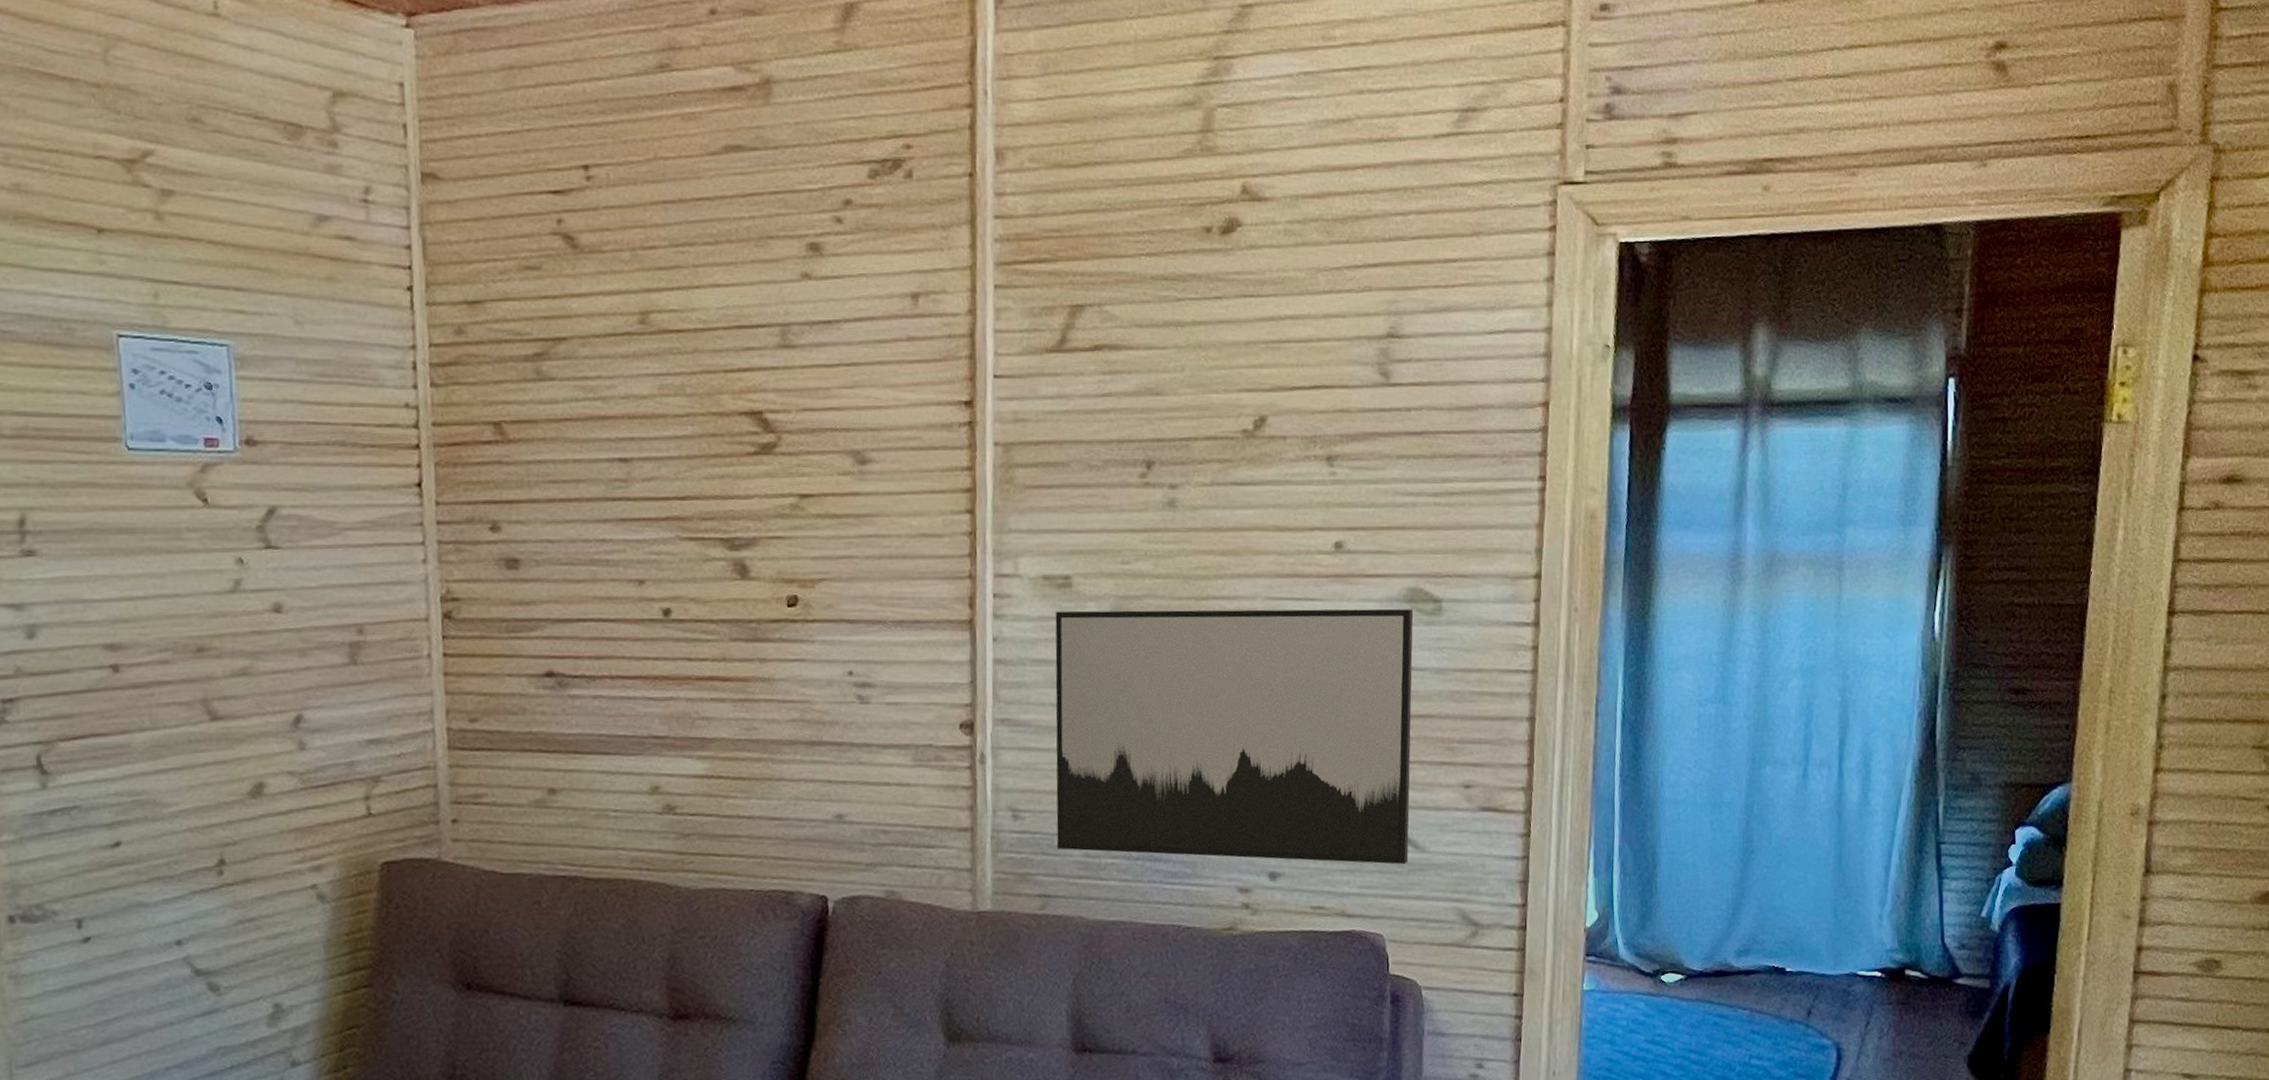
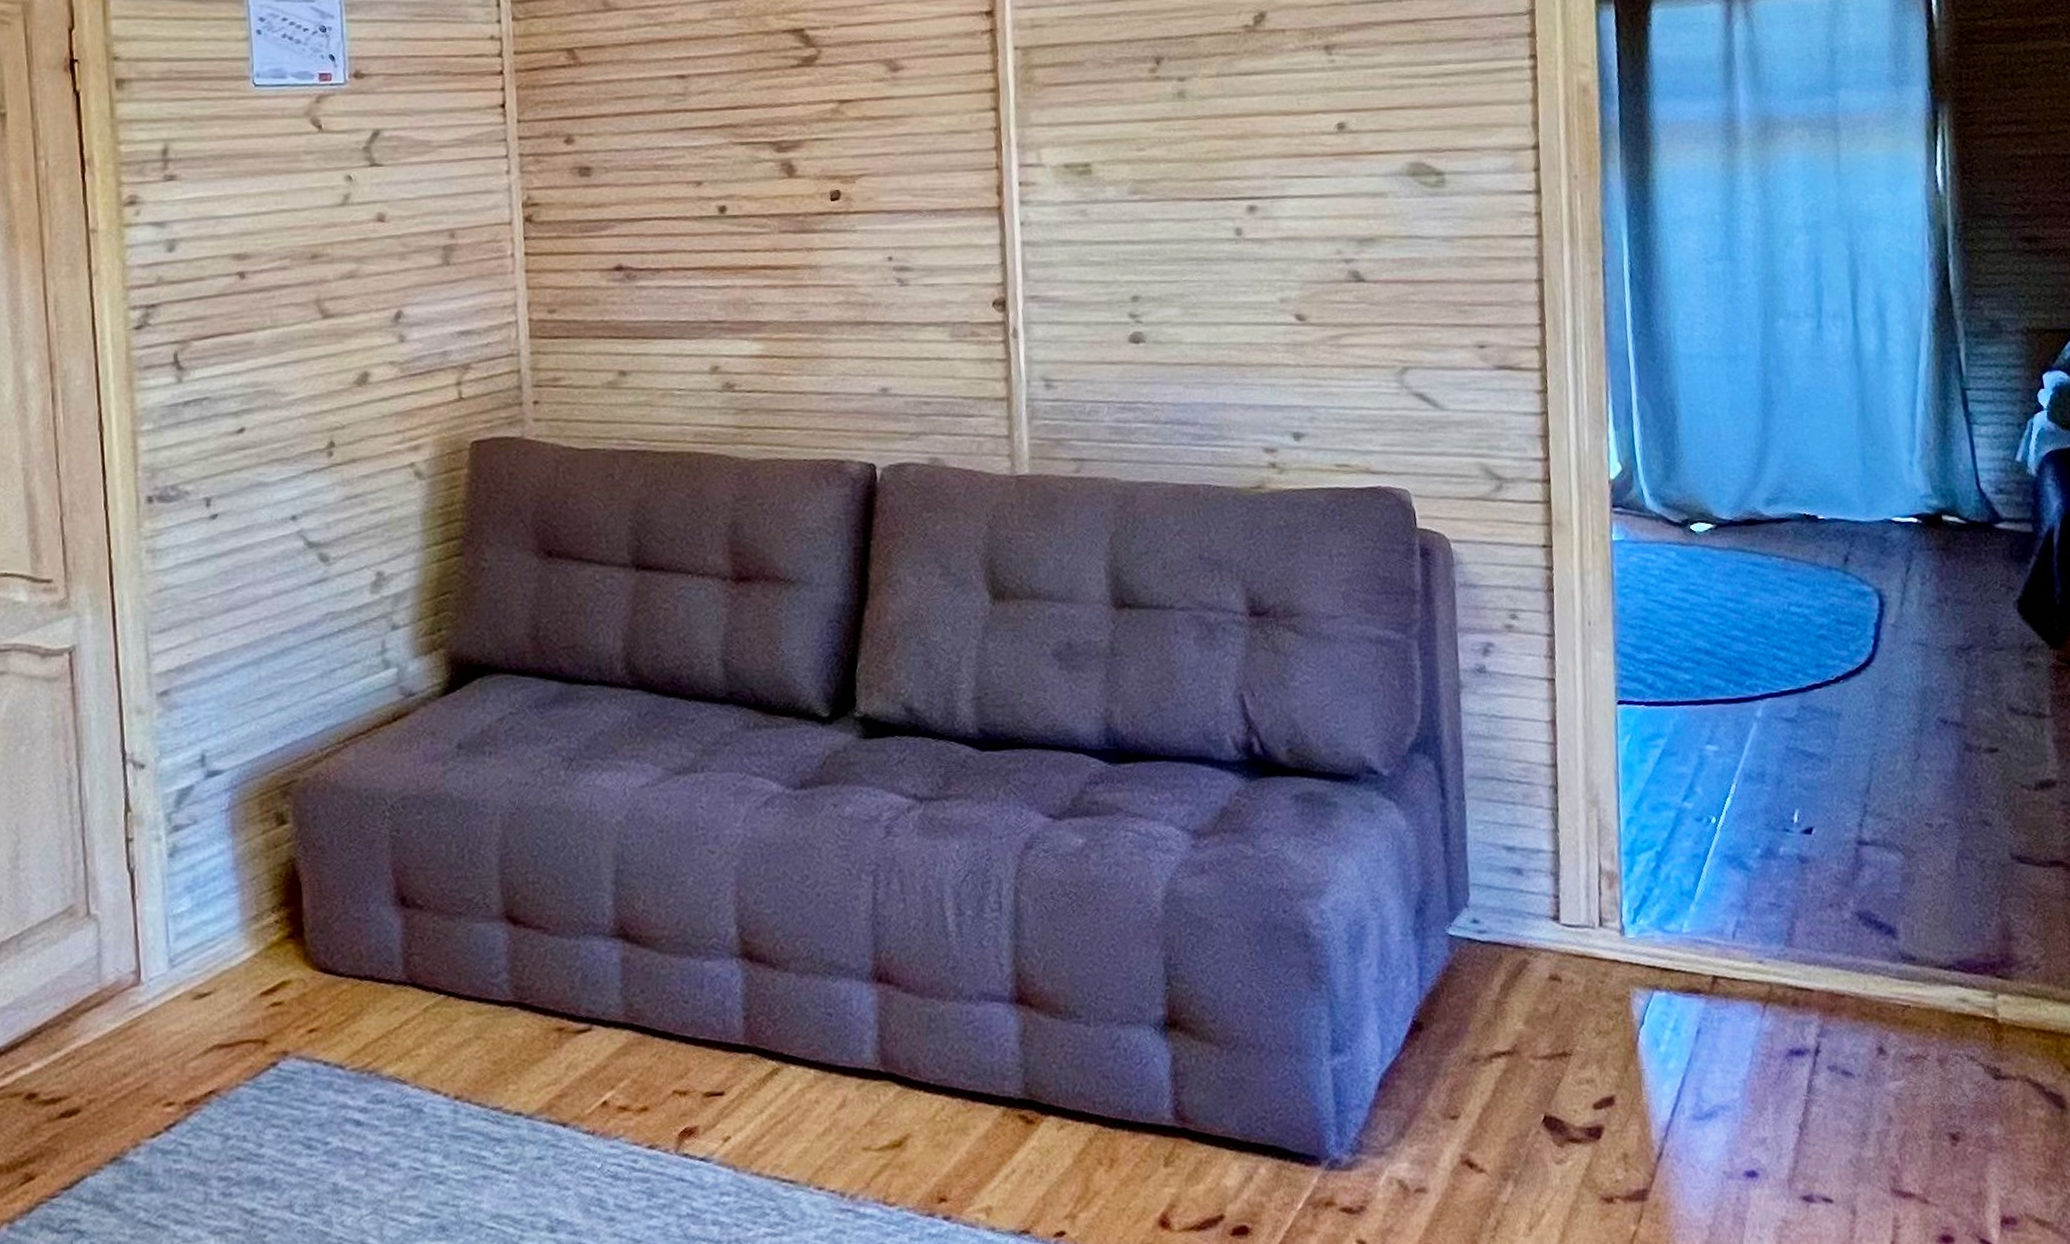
wall art: present [1055,608,1414,865] -> none [1077,182,1429,423]

